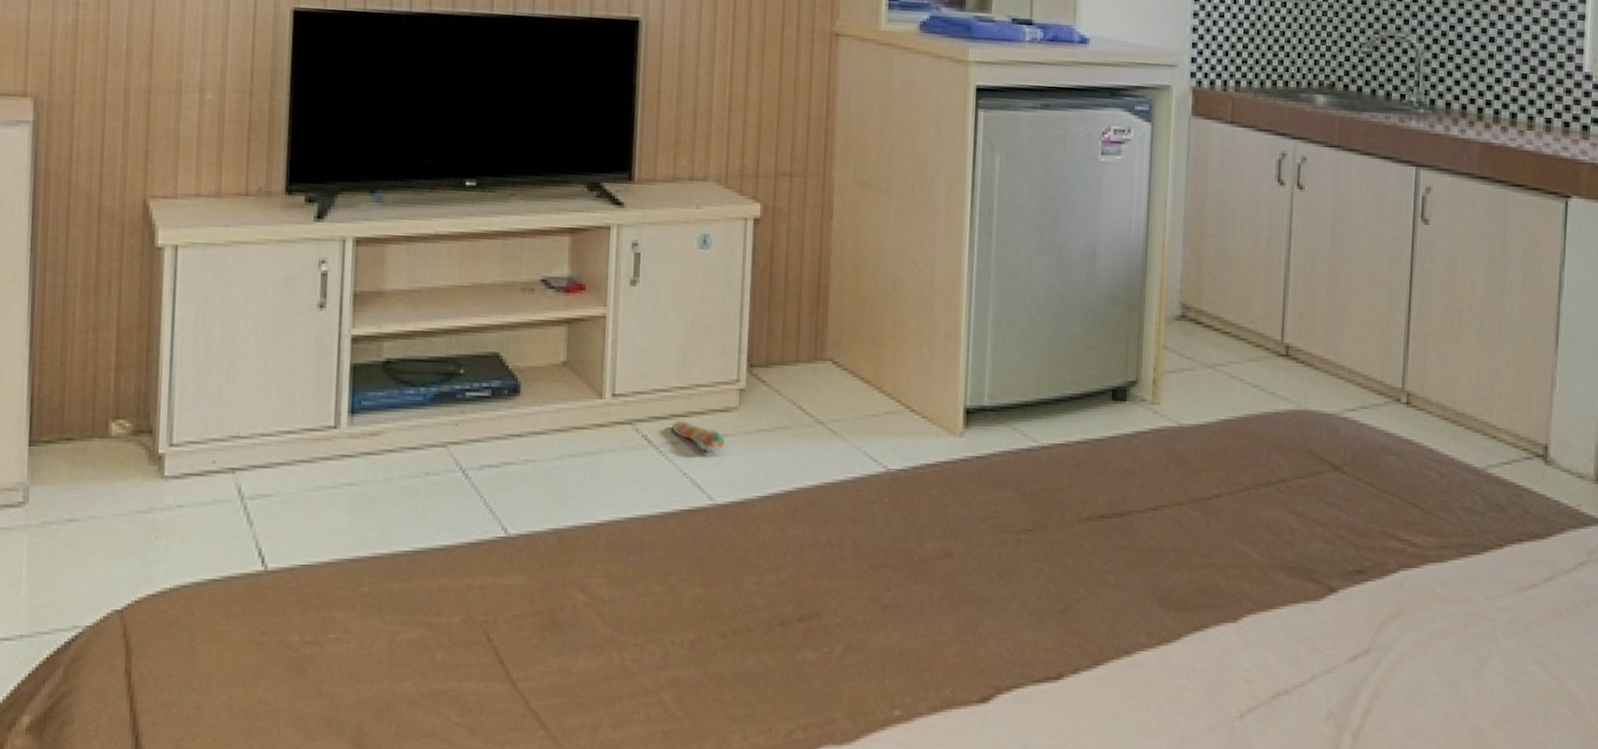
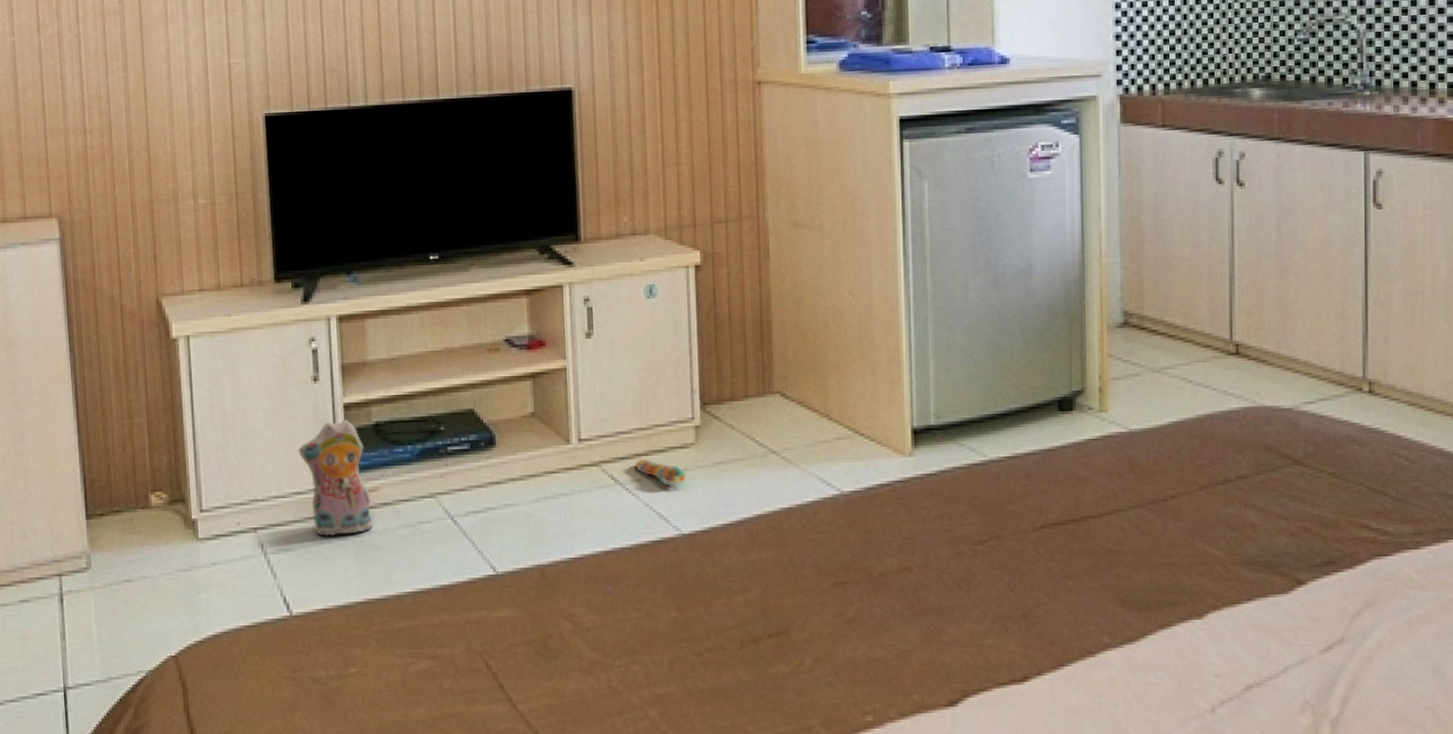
plush toy: none [293,353,373,483] -> present [298,419,374,537]

